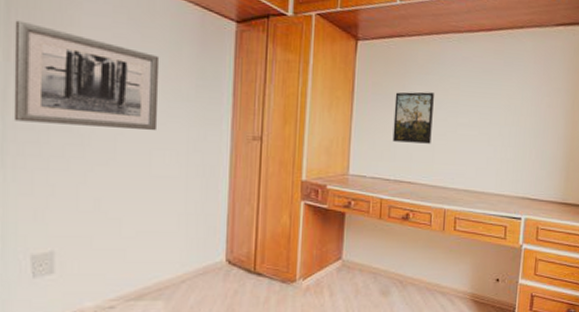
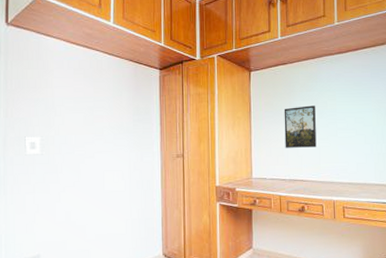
wall art: present [13,20,160,131] -> none [10,88,108,160]

